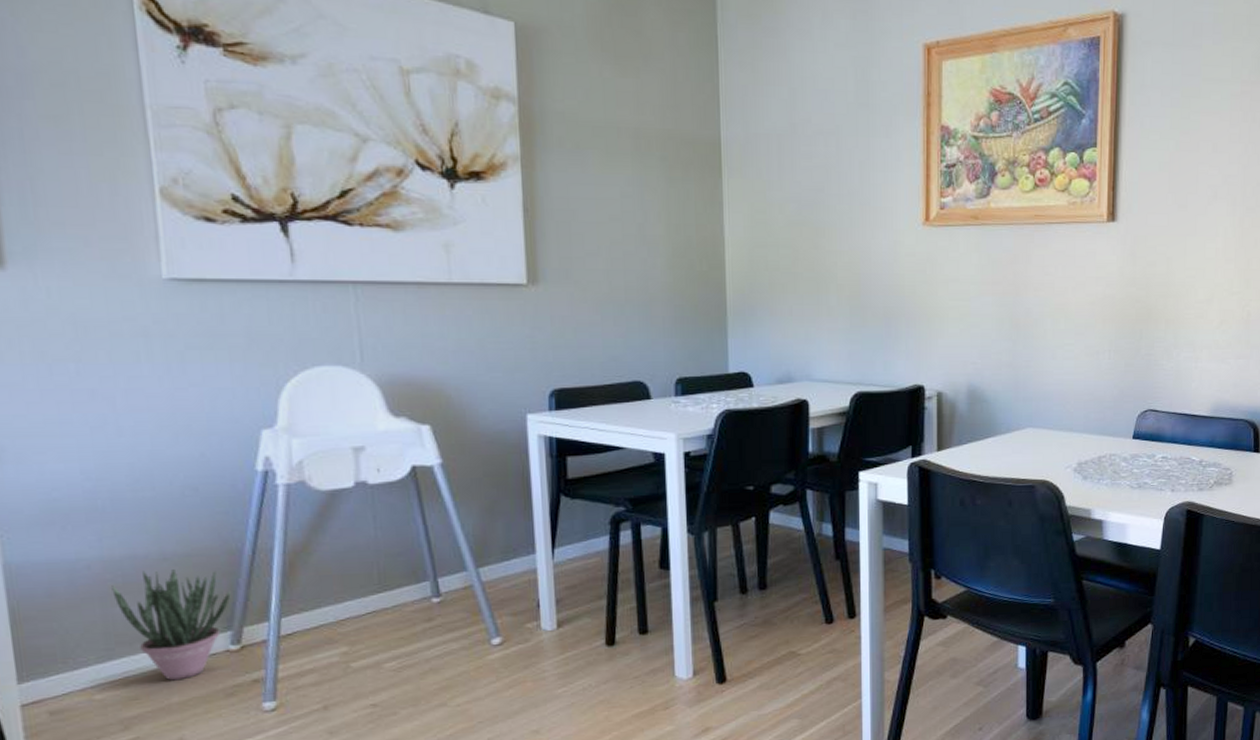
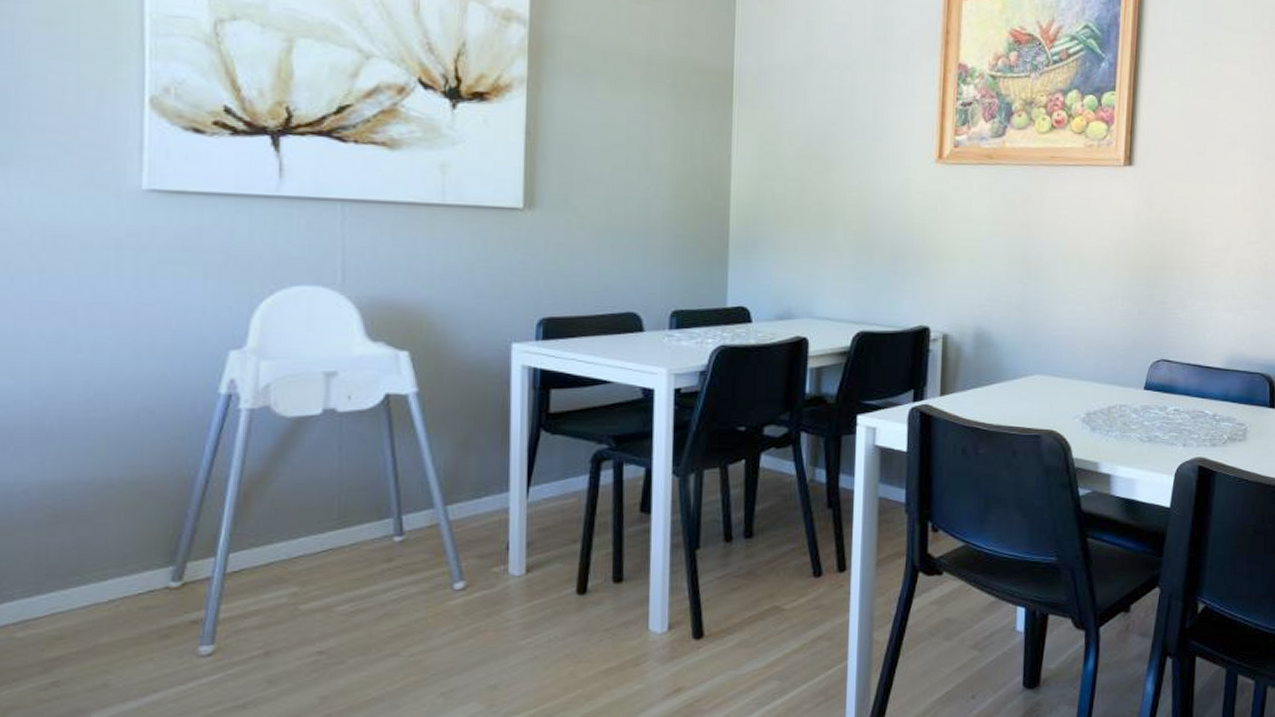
potted plant: present [111,569,231,681] -> none [49,497,177,619]

